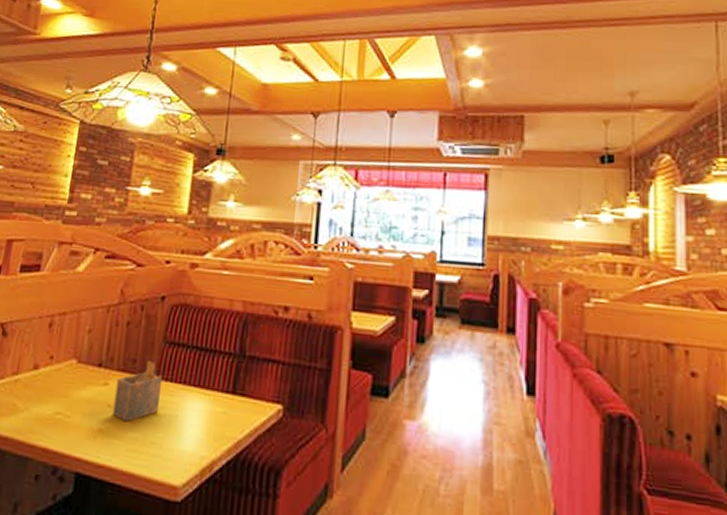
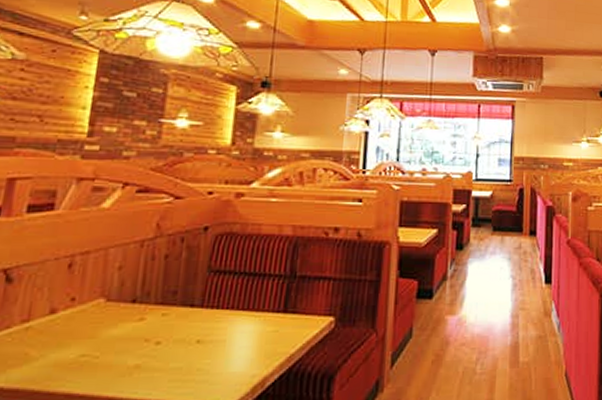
napkin holder: present [112,361,163,422] -> none [151,291,208,354]

